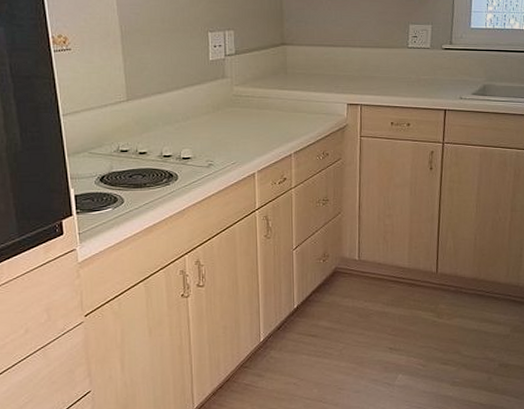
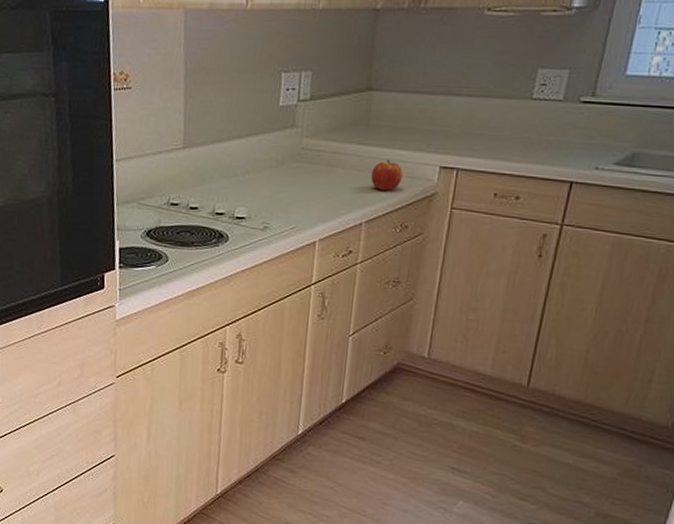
apple: none [294,100,320,126] -> present [371,159,403,191]

